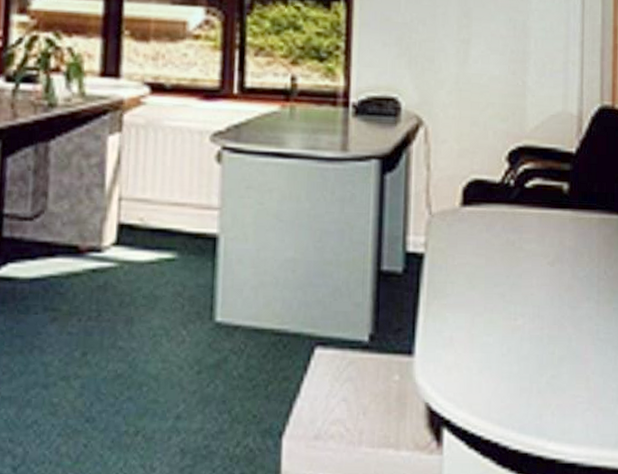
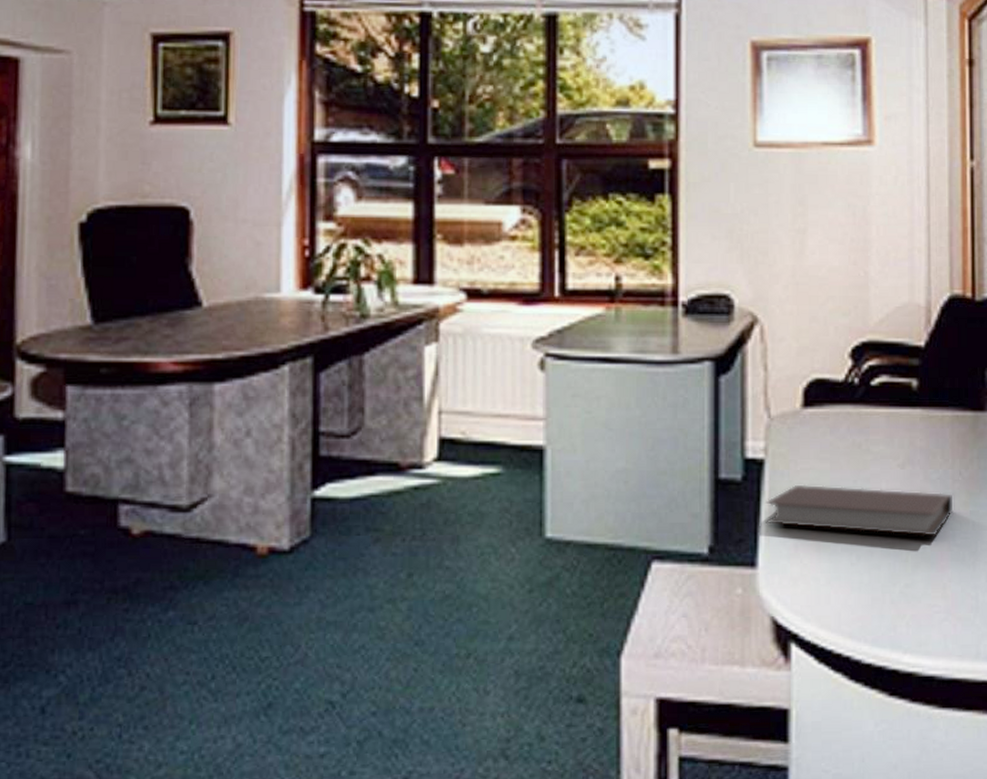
notebook: none [424,278,598,331] -> present [766,484,954,536]

